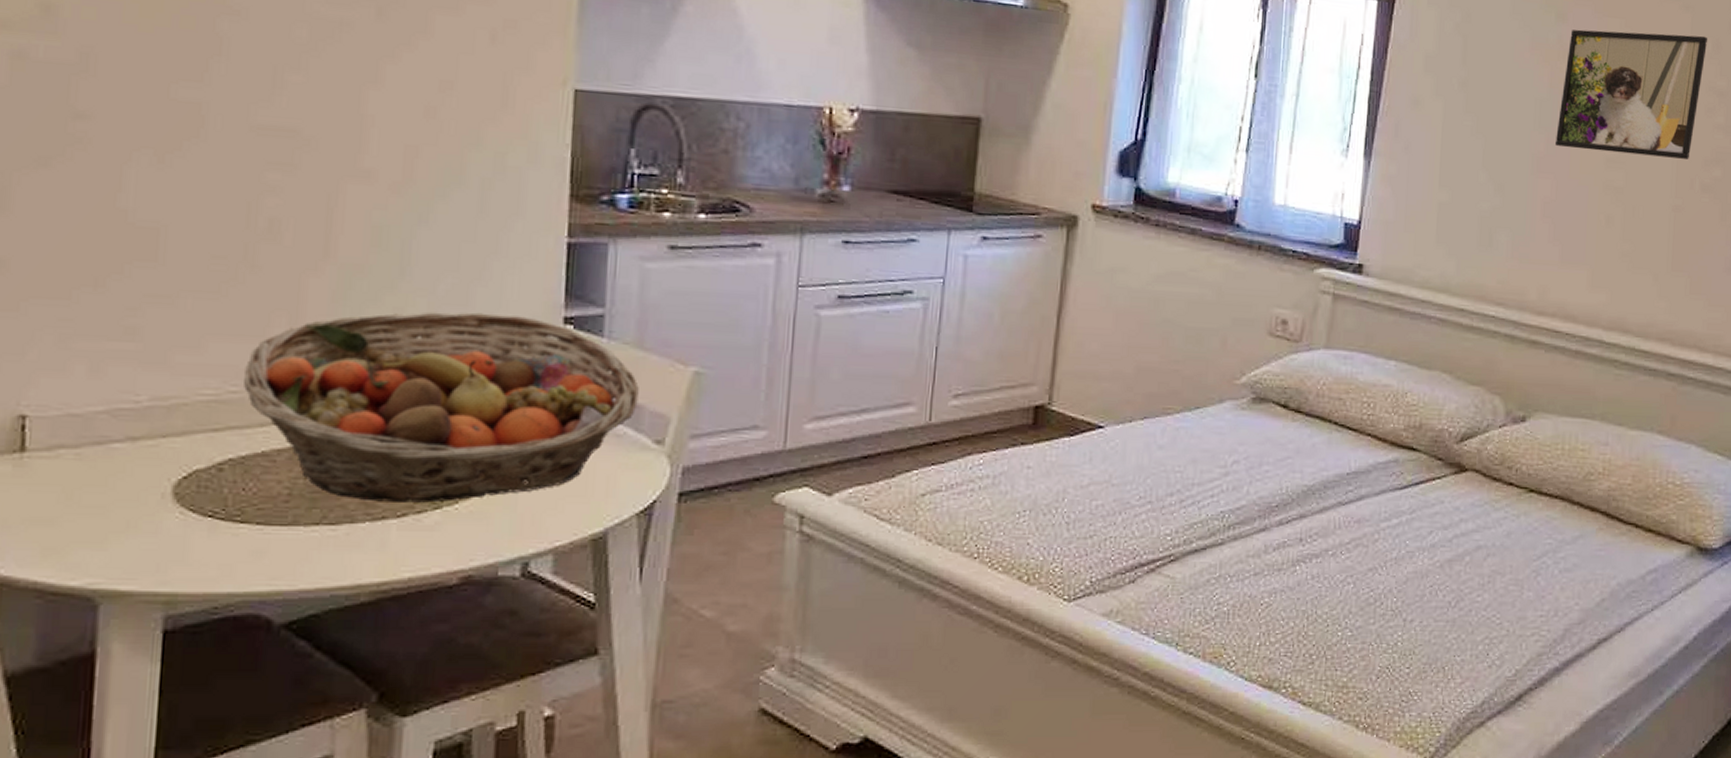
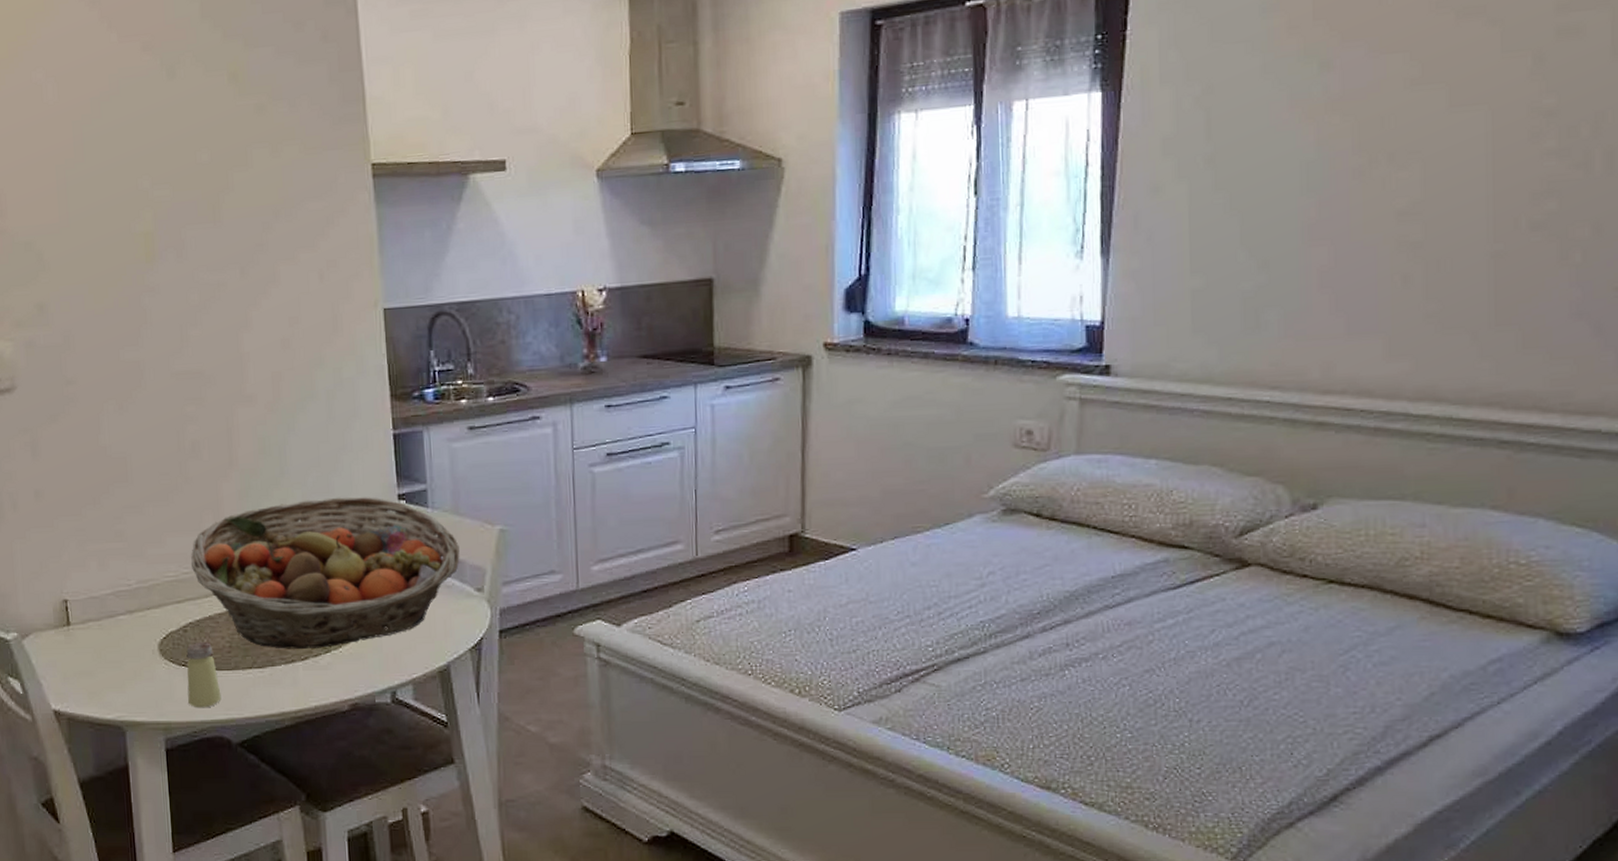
saltshaker: none [211,485,266,576] -> present [186,641,221,708]
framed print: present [1555,29,1708,159] -> none [1330,50,1526,208]

